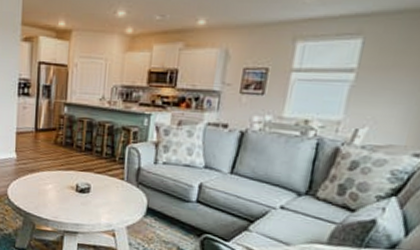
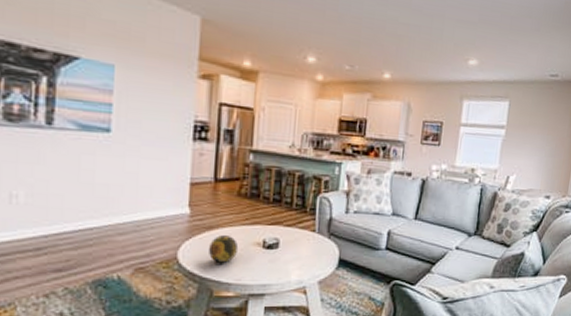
decorative orb: none [30,177,56,202] -> present [208,234,239,263]

